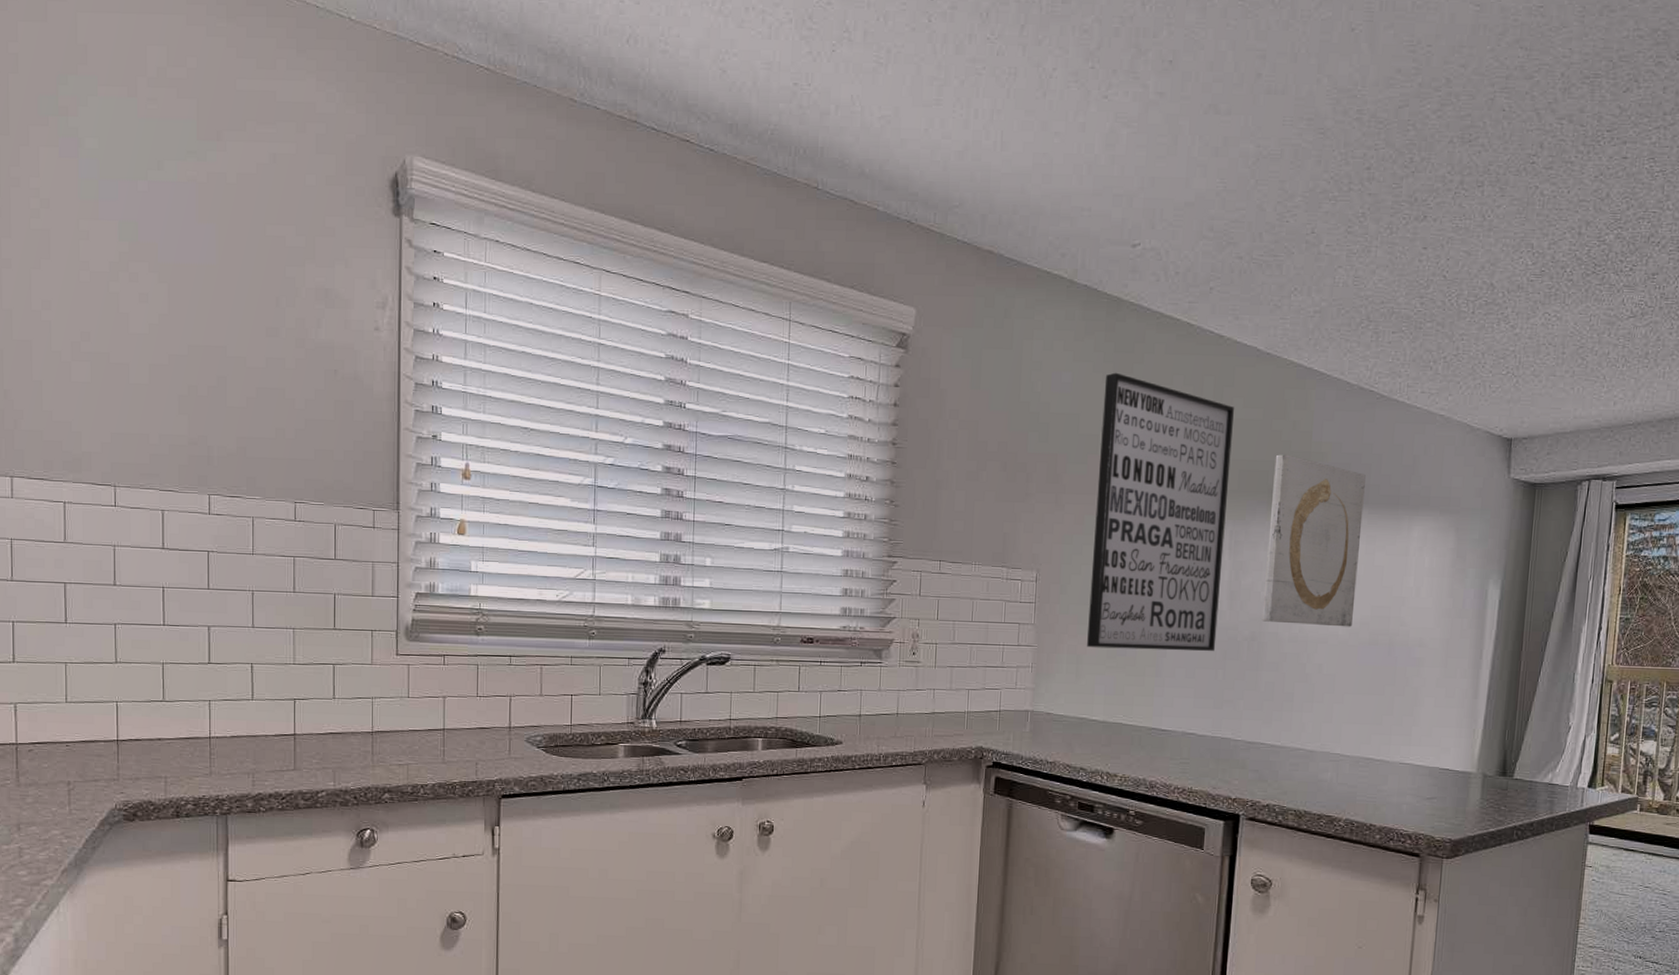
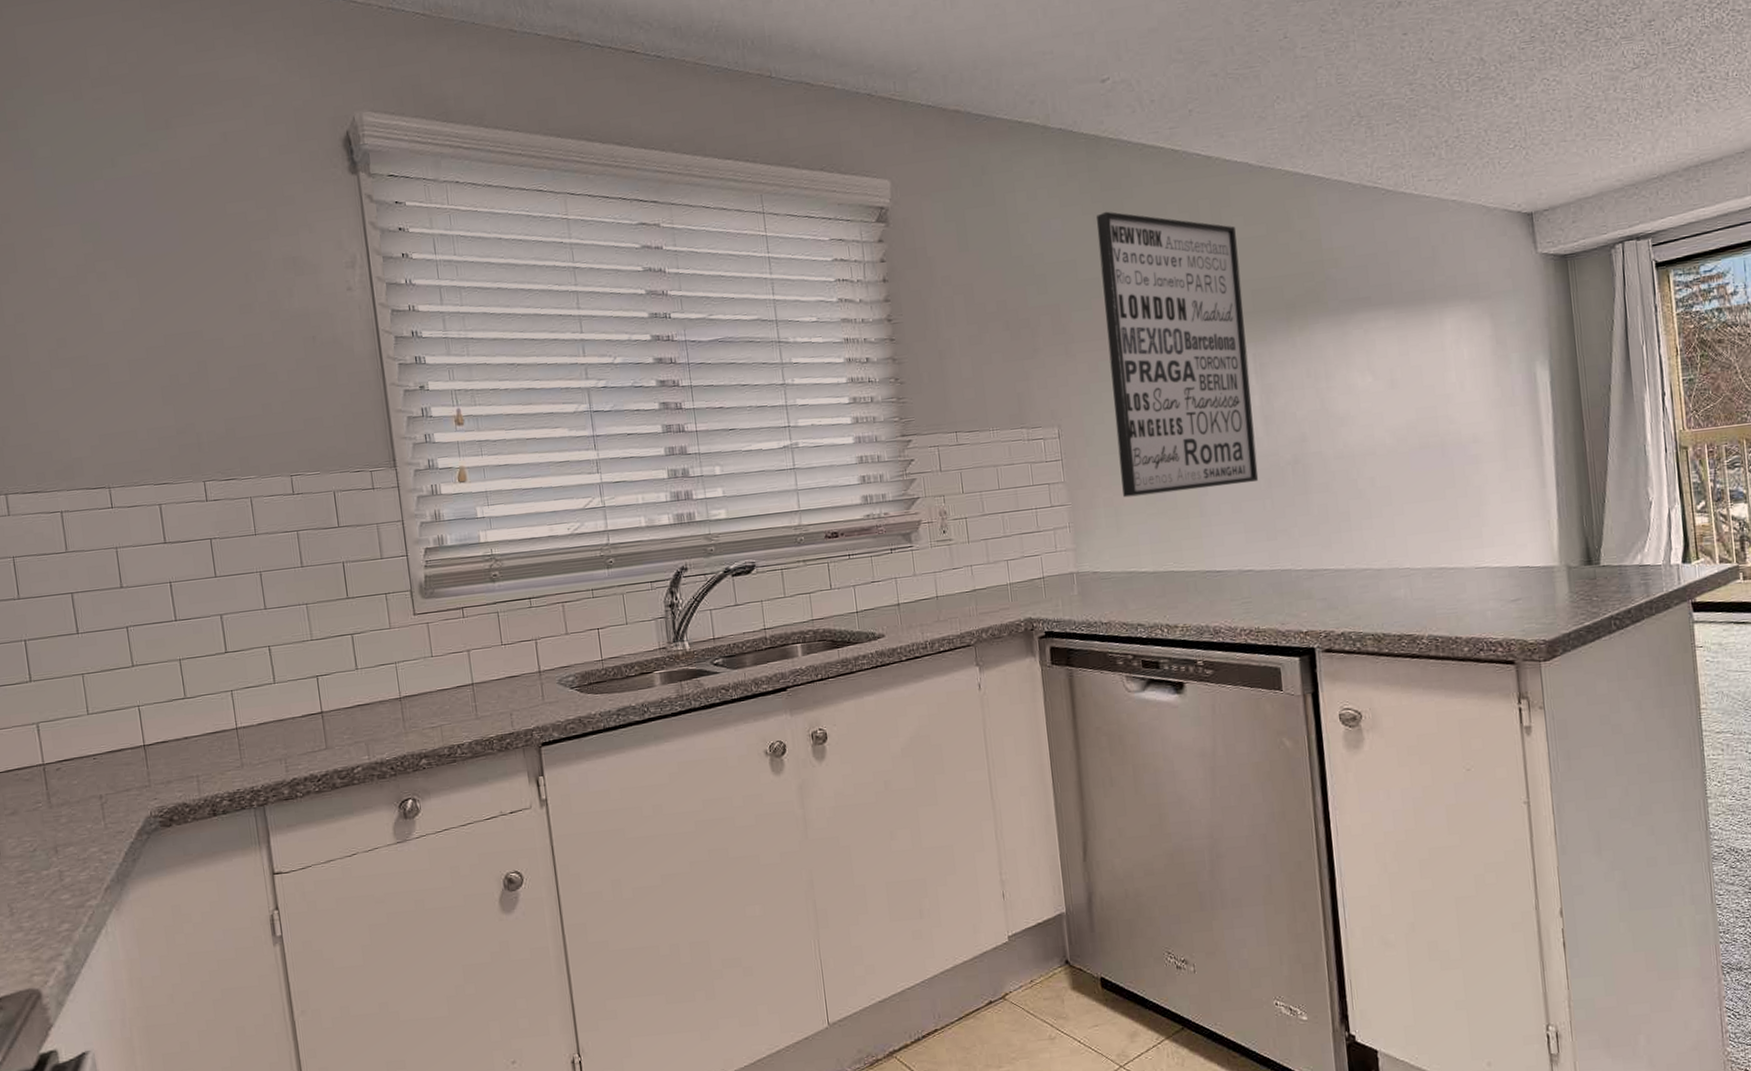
wall art: present [1262,454,1366,627] -> none [1287,266,1399,442]

